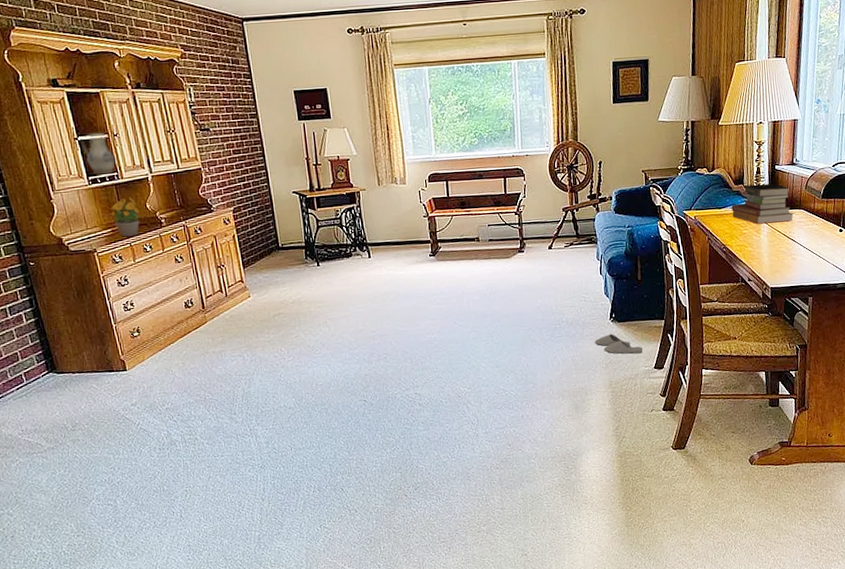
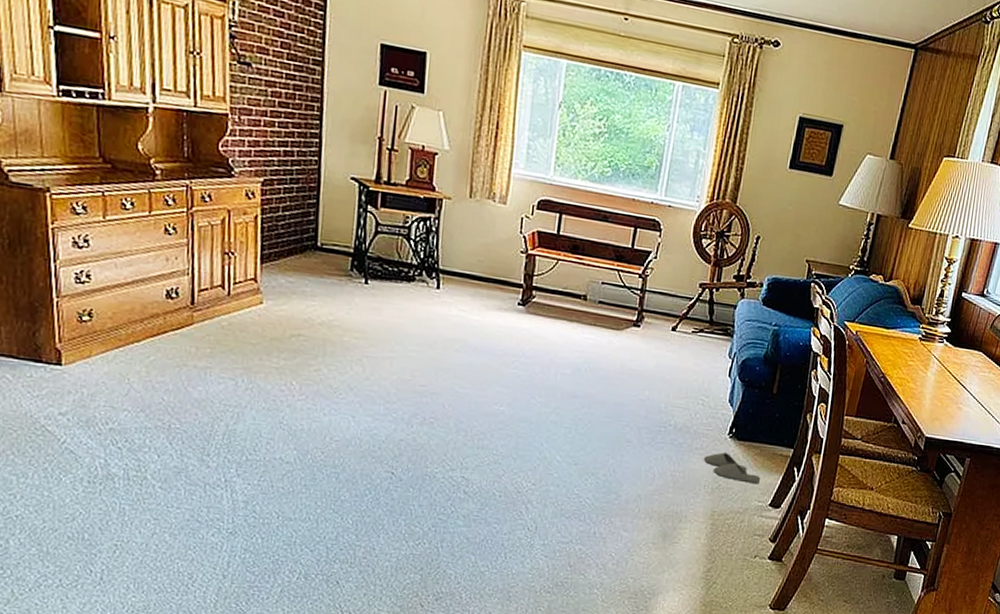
ceramic pitcher: present [80,133,116,175] -> none [57,25,105,90]
flowerpot: present [111,197,140,237] -> none [84,126,126,184]
books: present [731,183,794,225] -> none [900,308,972,363]

